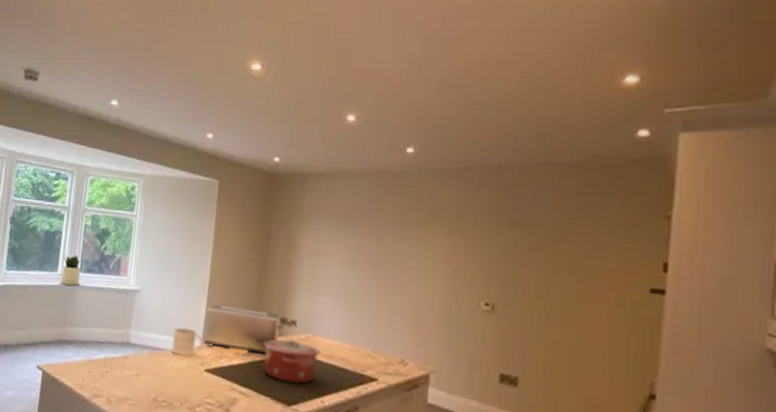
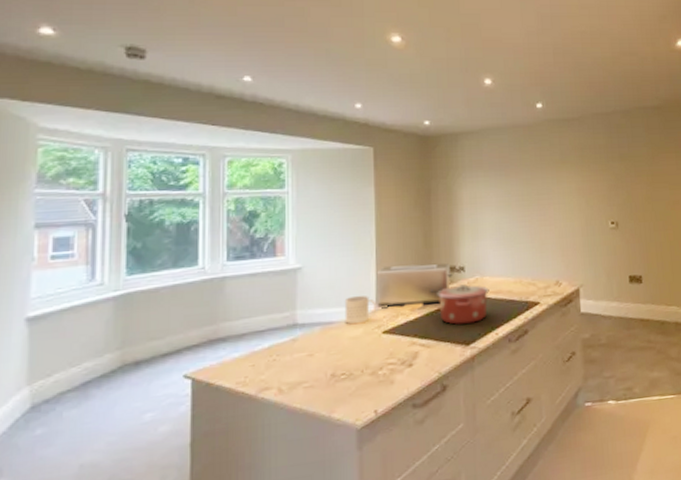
planter: present [59,254,81,286] -> none [202,243,230,278]

